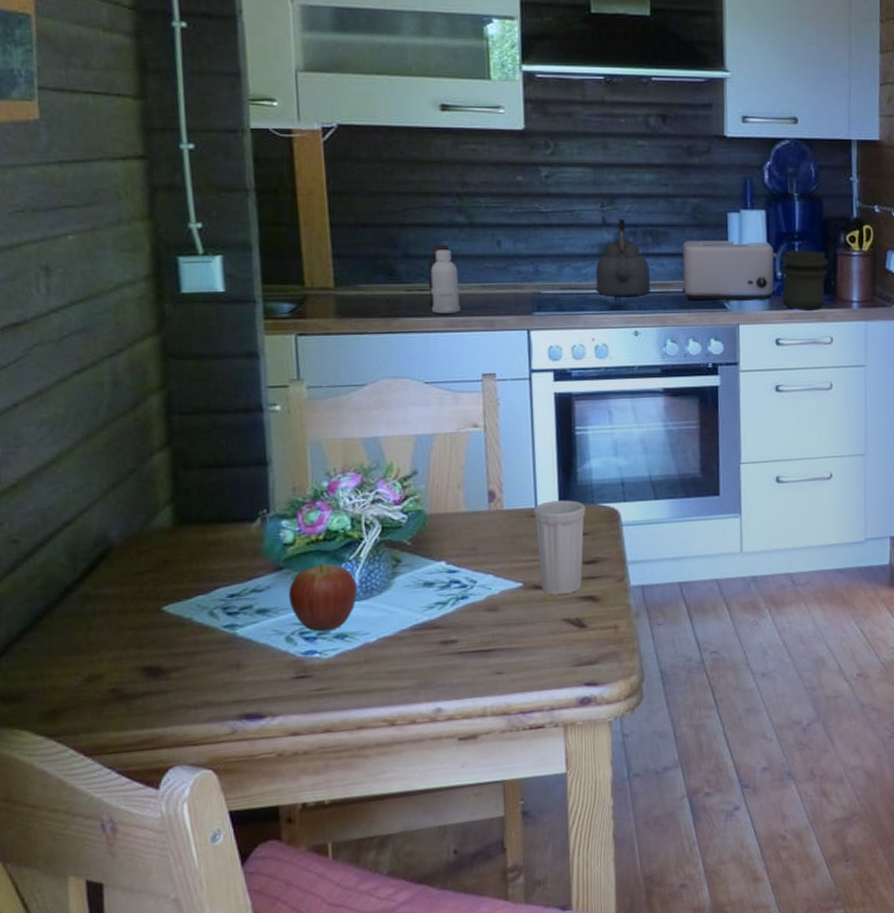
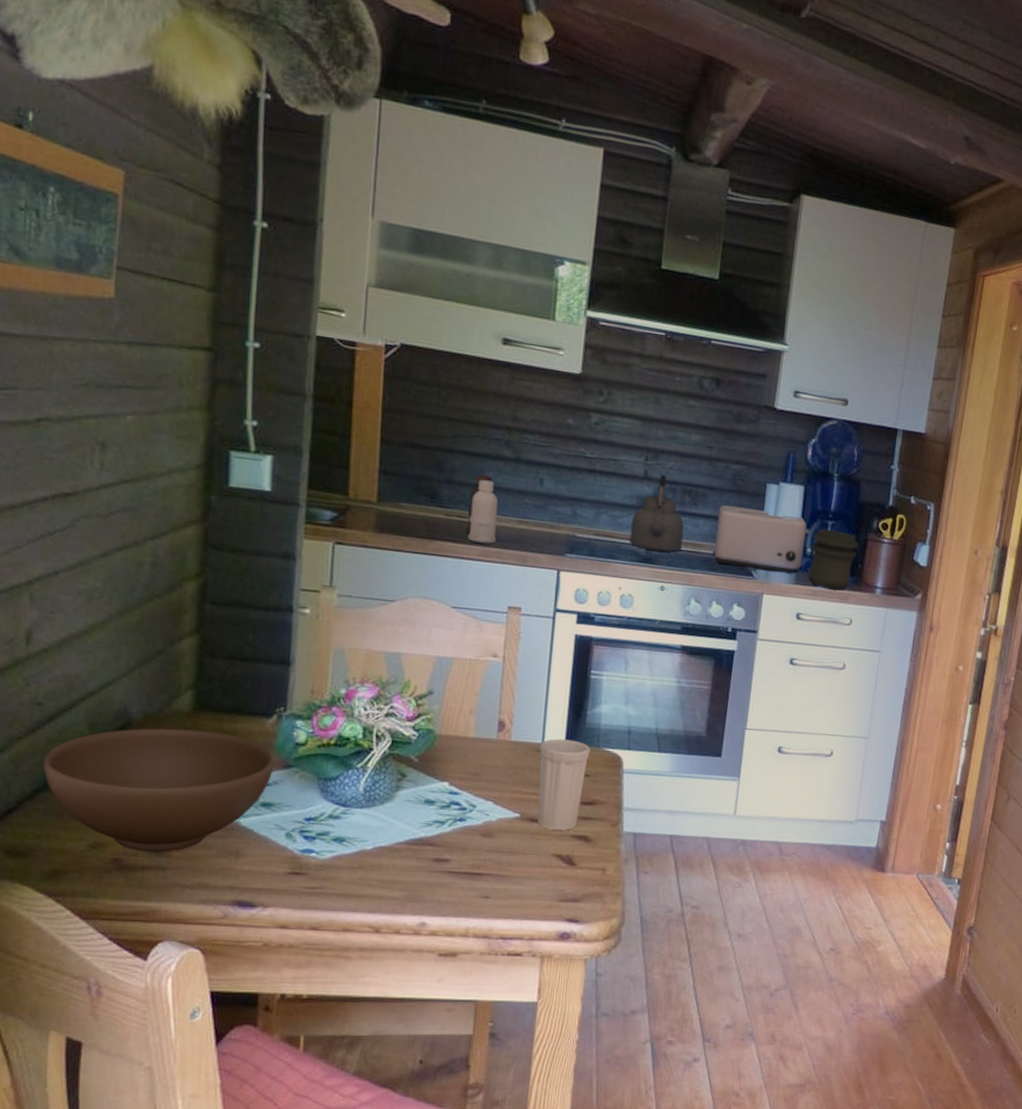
bowl: none [26,544,265,678] -> present [42,727,275,852]
fruit: present [288,563,358,632] -> none [293,766,362,833]

